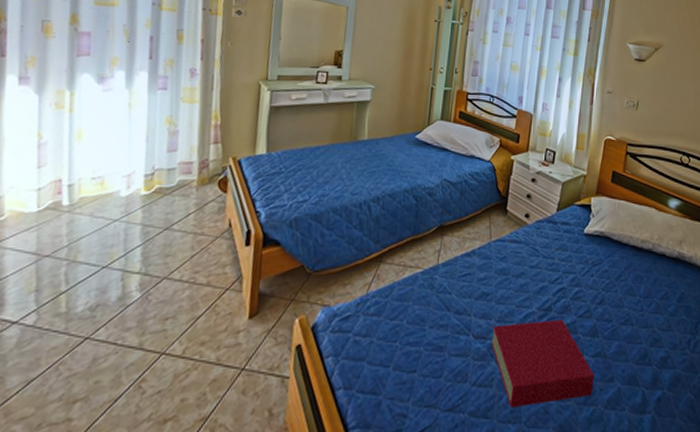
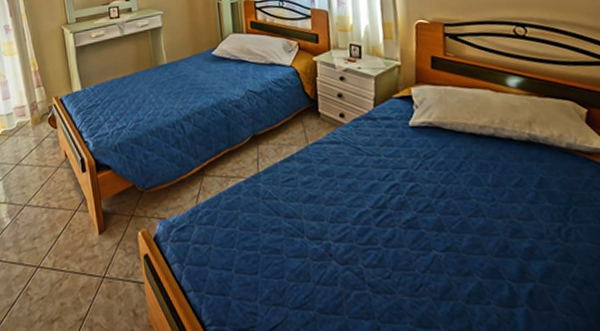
book: present [491,319,595,407] -> none [326,215,449,304]

